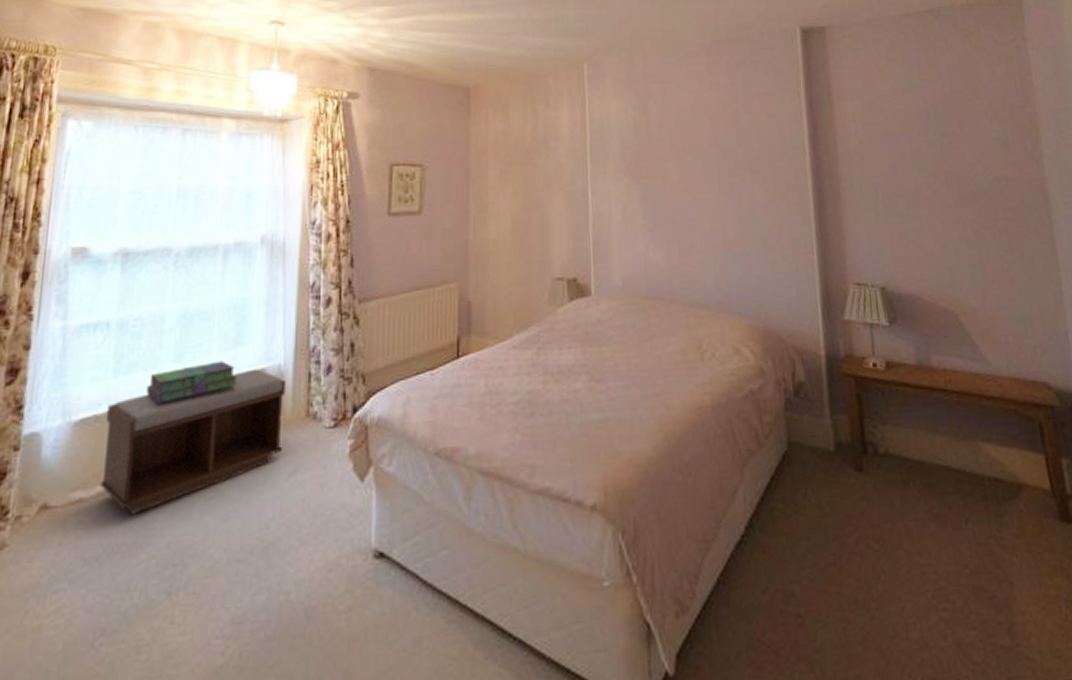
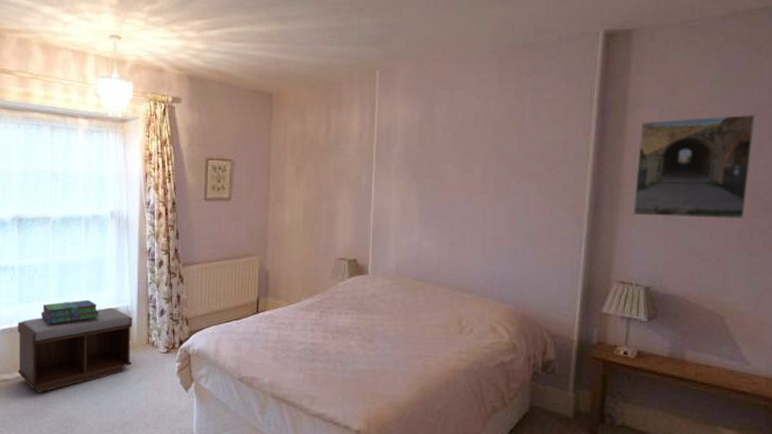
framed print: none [847,106,955,211] -> present [633,113,756,220]

